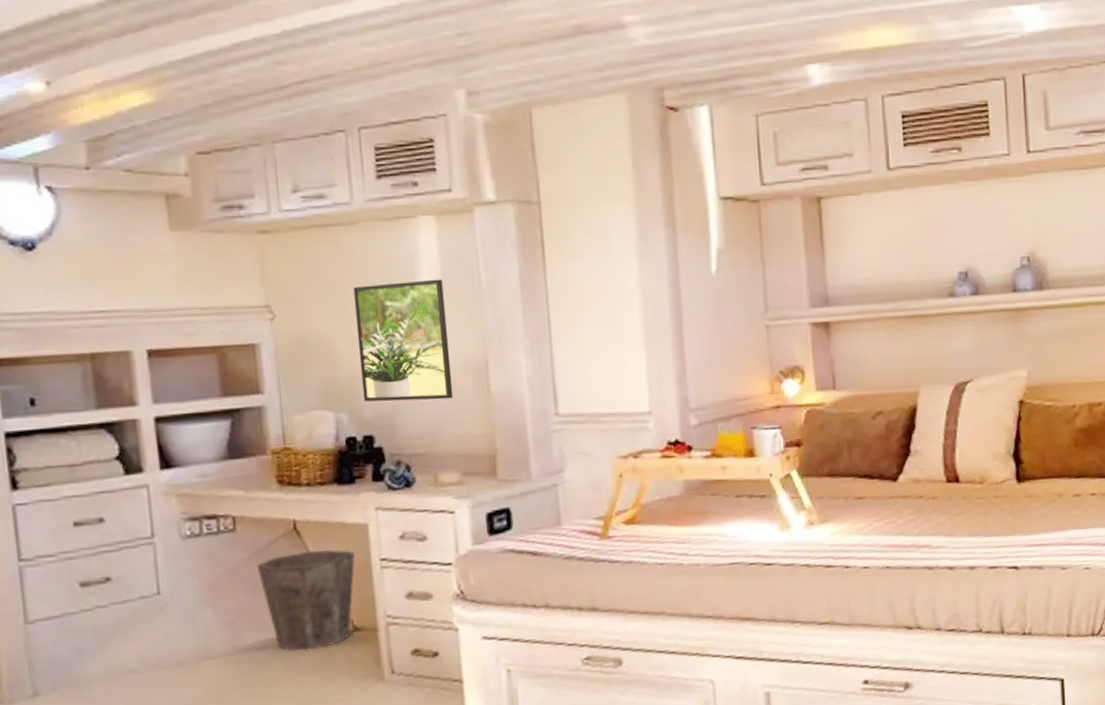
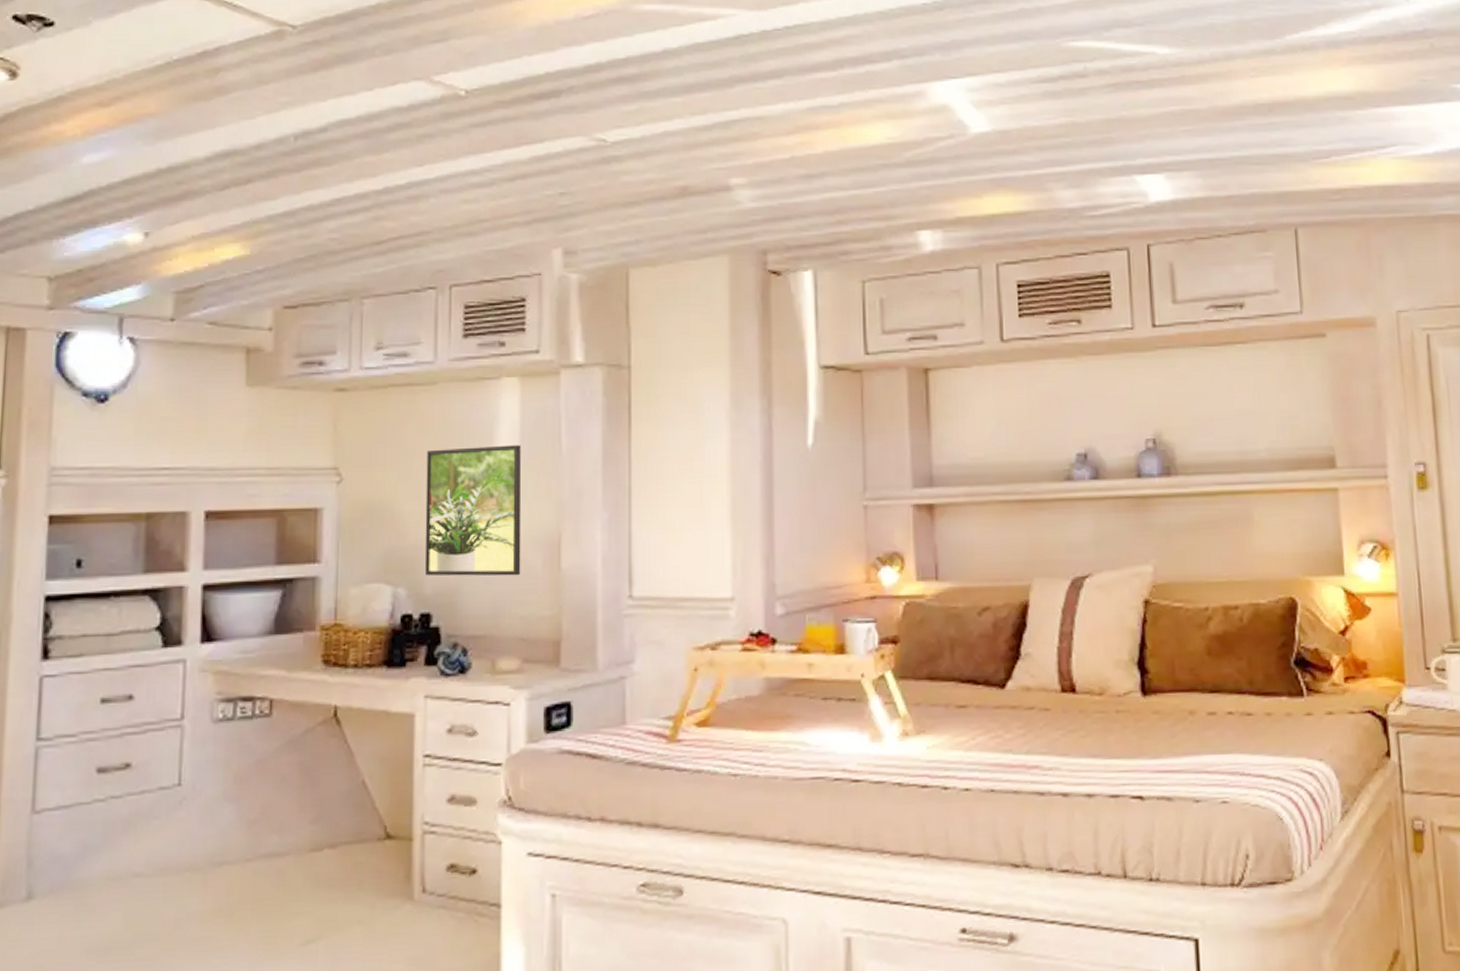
waste bin: present [256,549,355,651] -> none [288,742,396,860]

